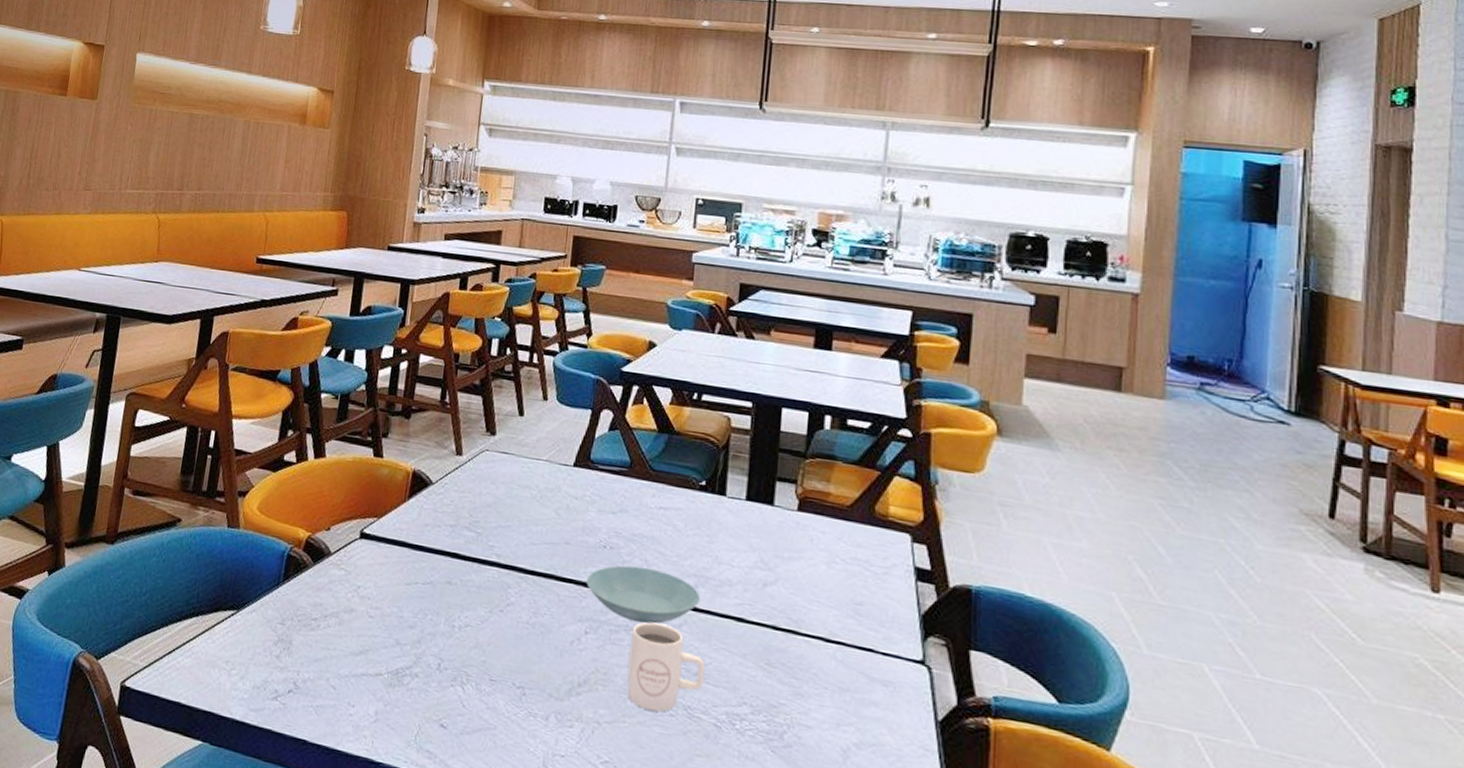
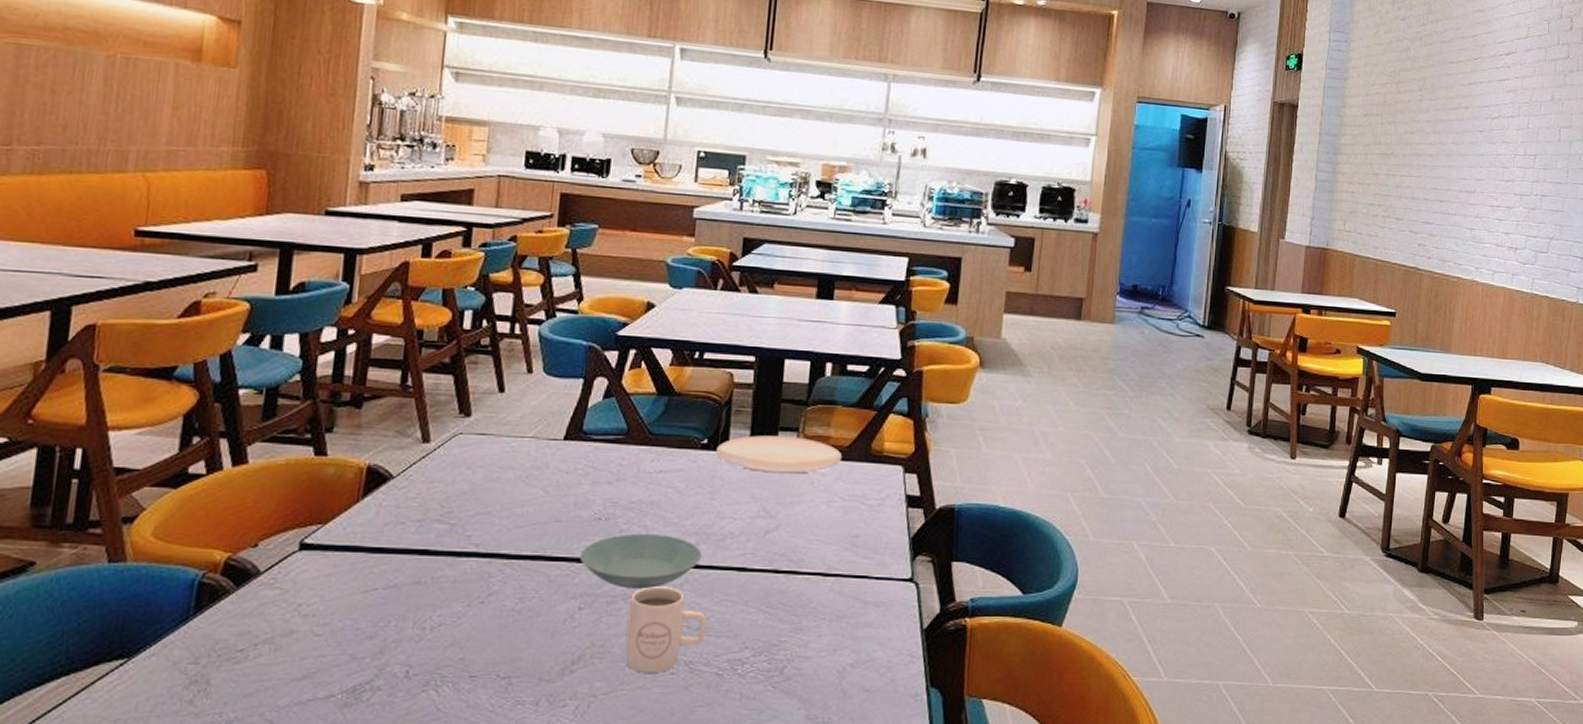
plate: none [714,482,844,529] -> present [716,435,843,474]

